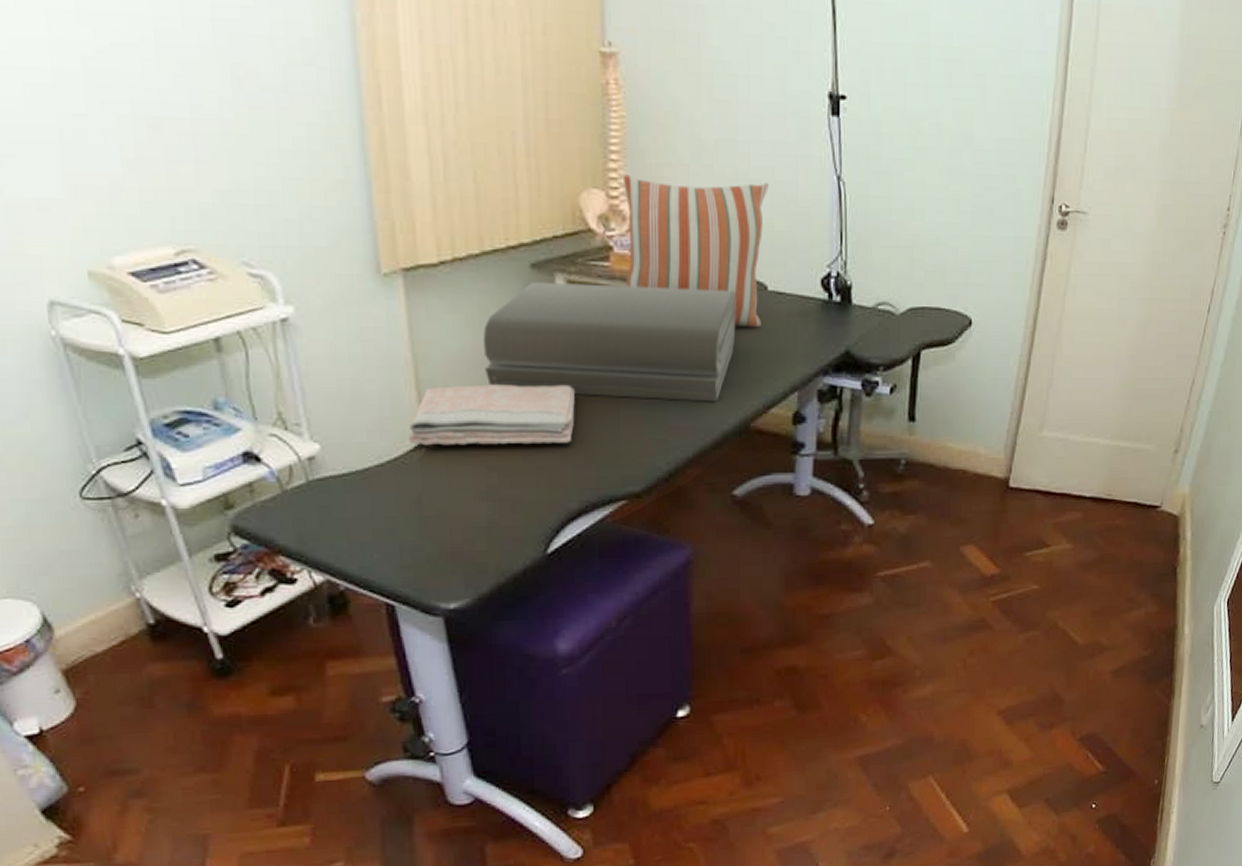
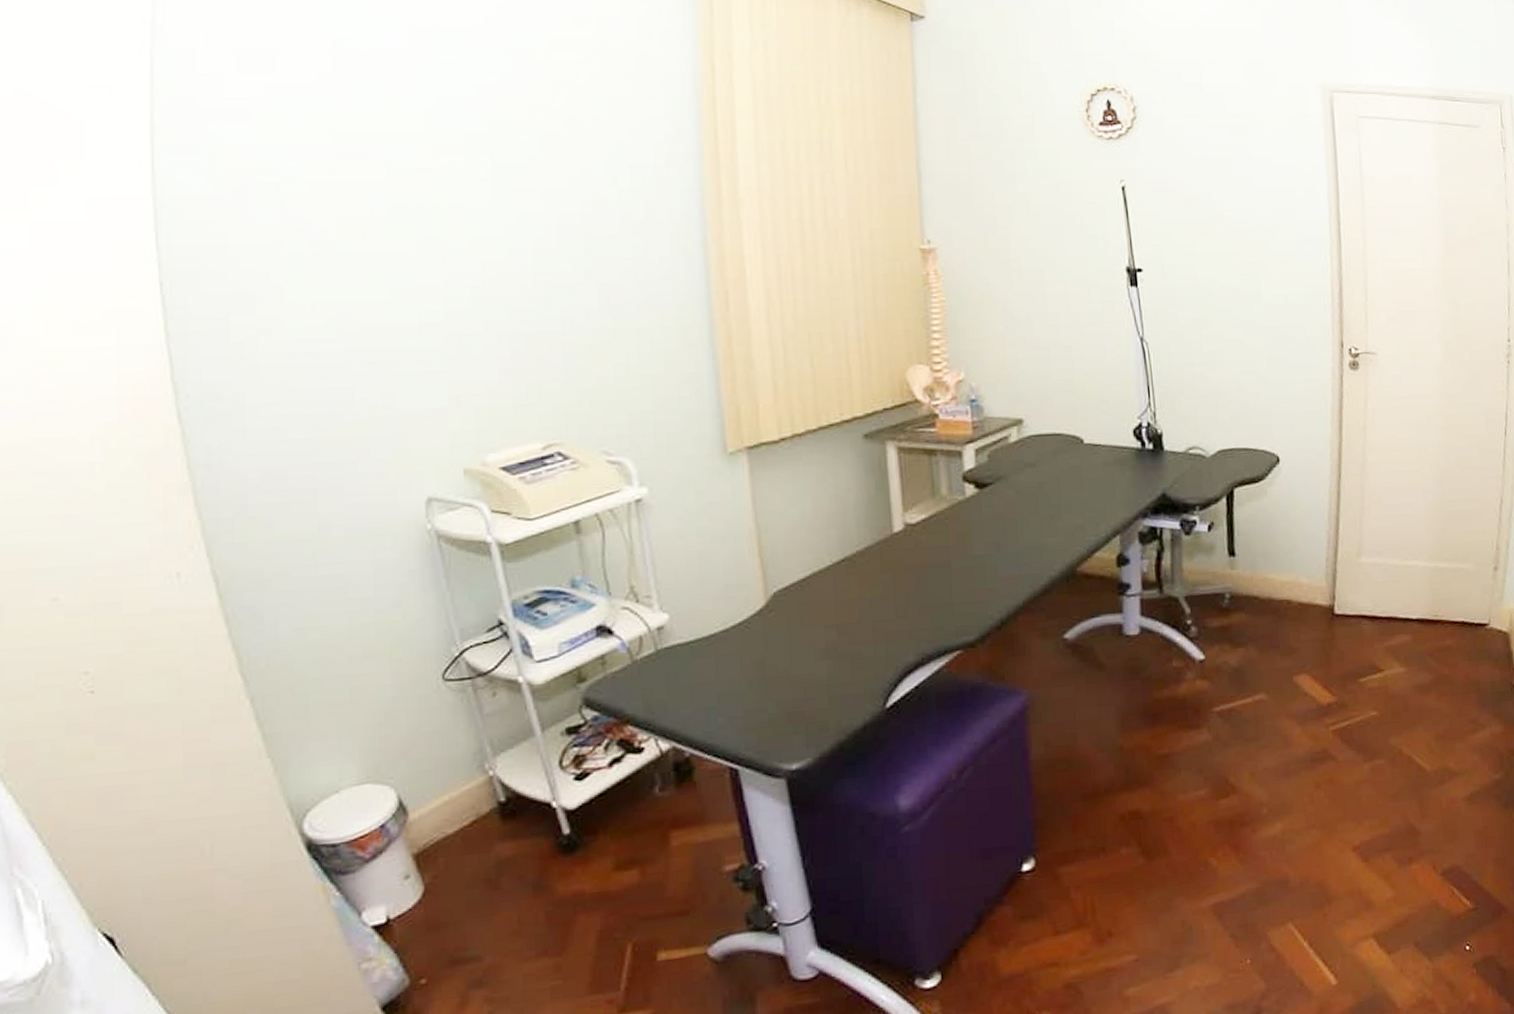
towel: present [407,384,575,446] -> none [751,542,909,610]
towel: present [482,281,736,402] -> none [820,446,1057,552]
pillow: present [622,174,769,328] -> none [945,348,1080,479]

